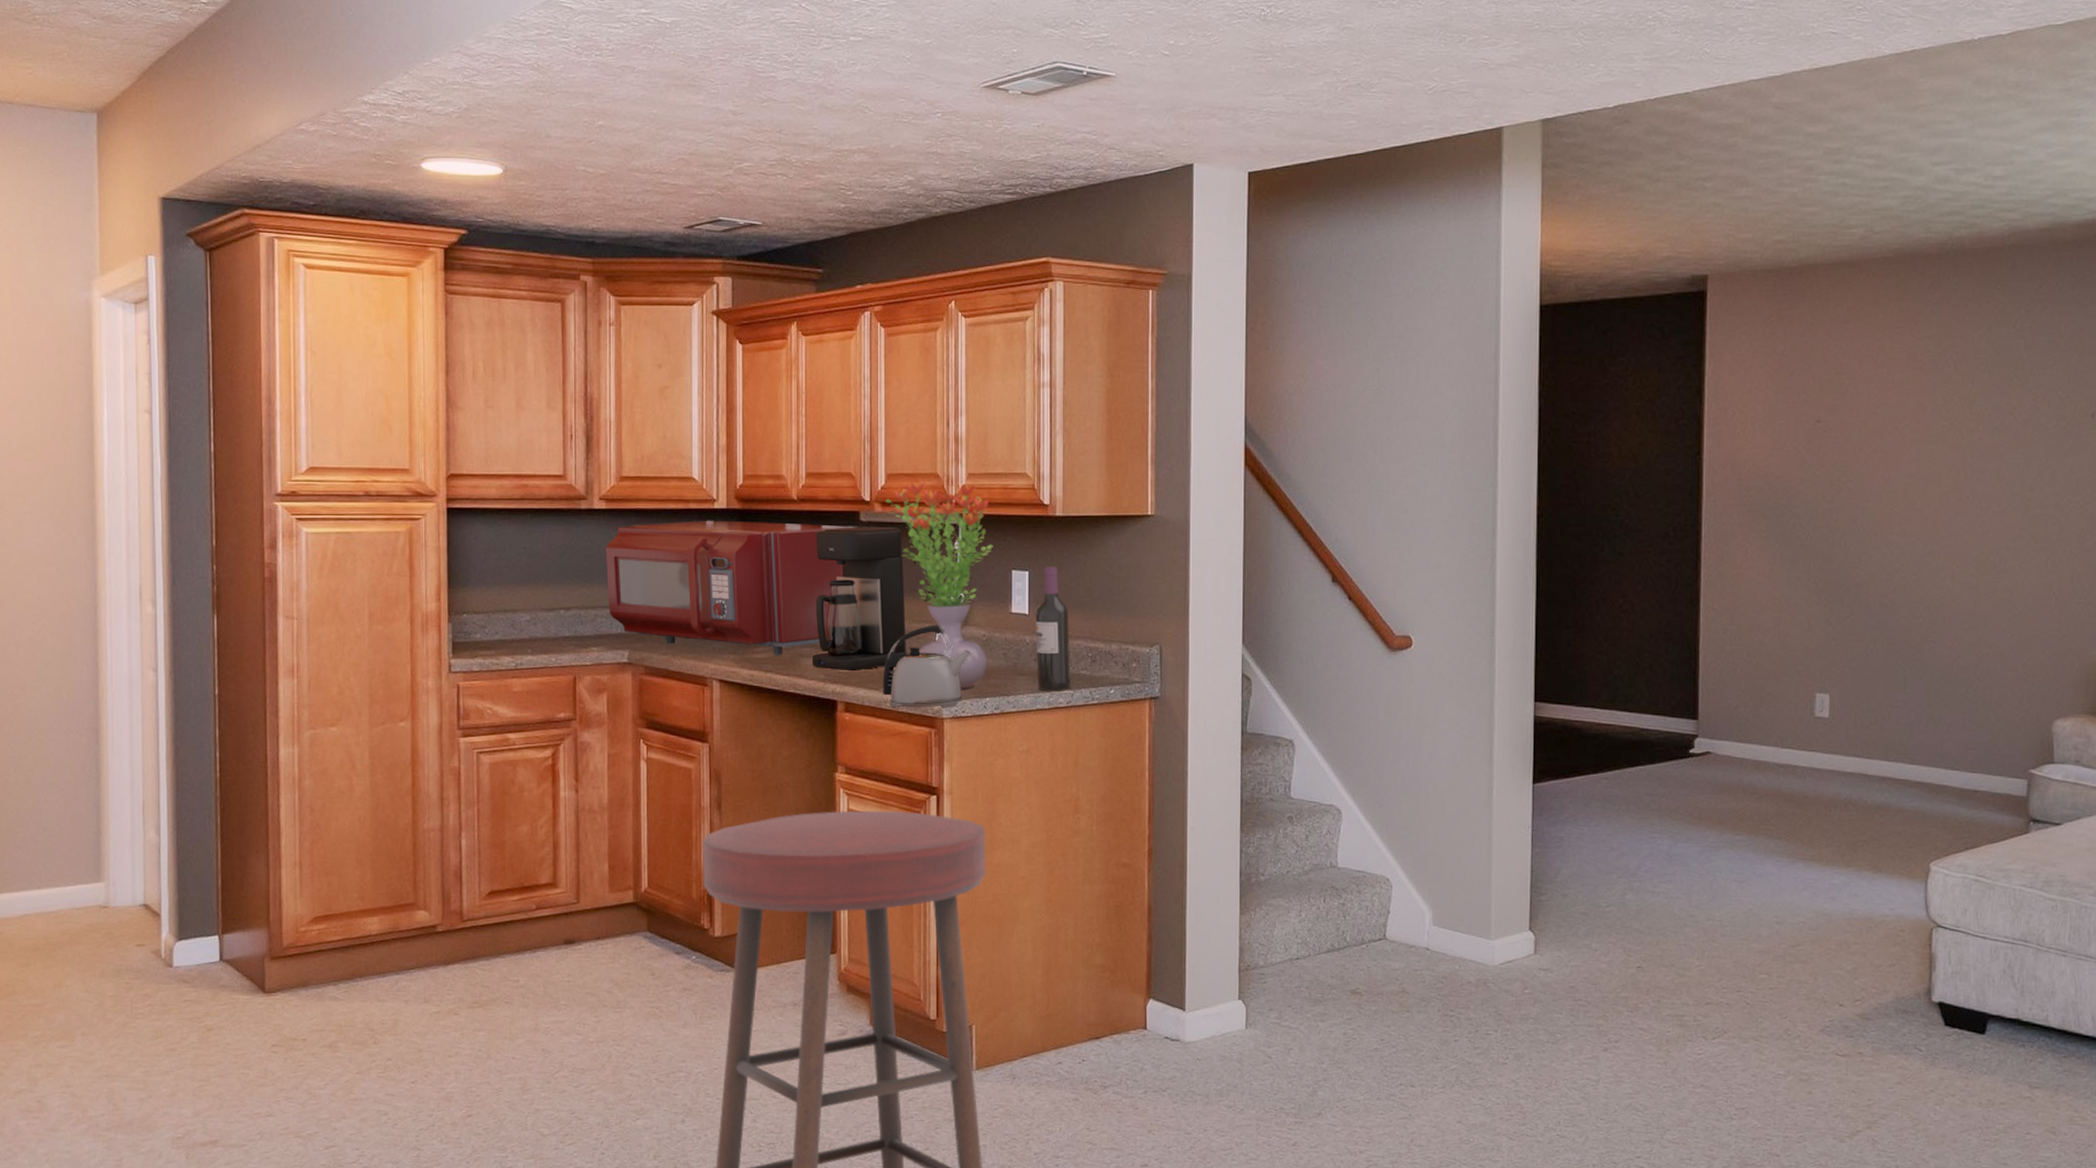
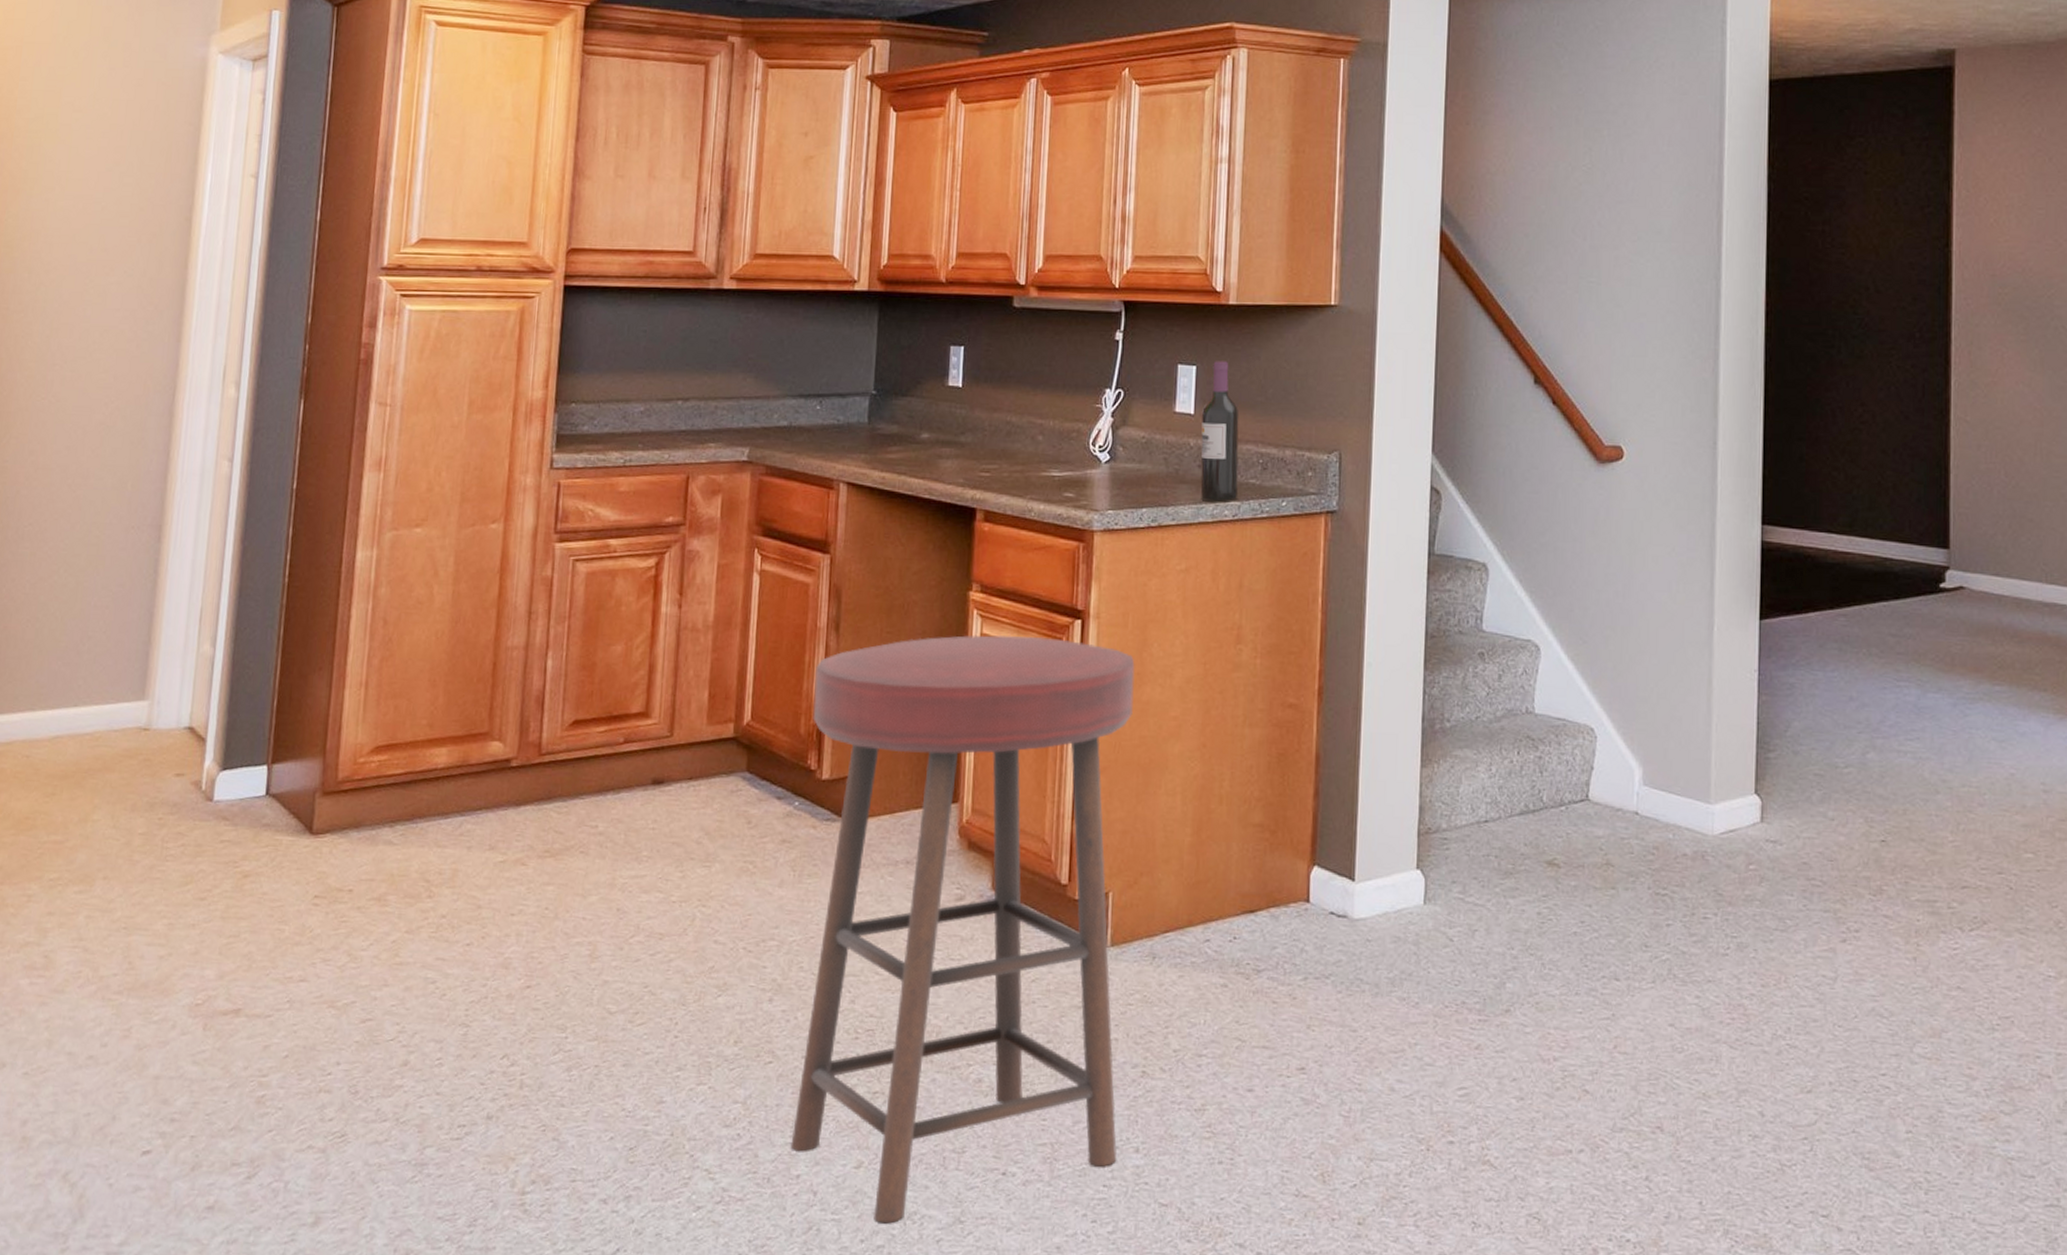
microwave: present [606,520,855,655] -> none [731,303,1007,456]
coffee maker: present [811,526,907,672] -> none [950,312,1059,476]
kettle: present [883,625,972,709] -> none [1027,424,1129,520]
flower arrangement: present [885,483,993,691] -> none [1042,265,1161,501]

